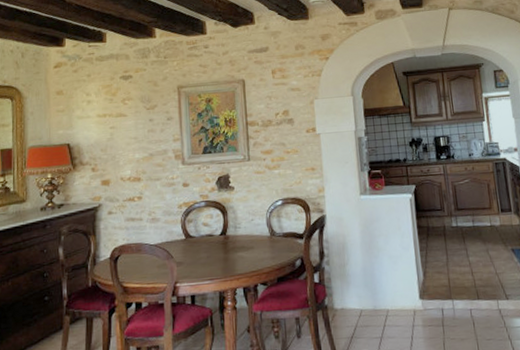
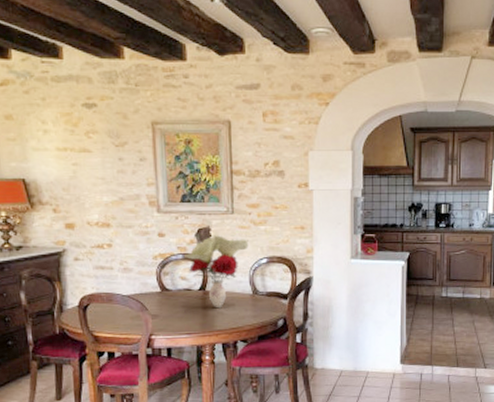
flower bouquet: none [207,181,265,253] -> present [184,235,249,309]

